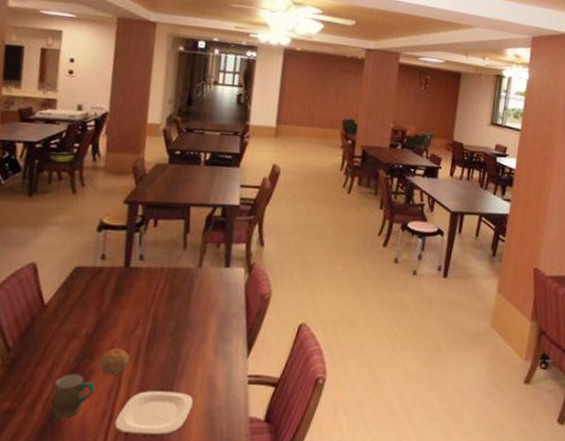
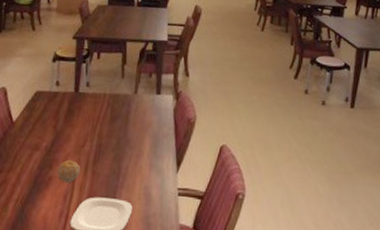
mug: present [52,373,95,418] -> none [21,179,53,216]

